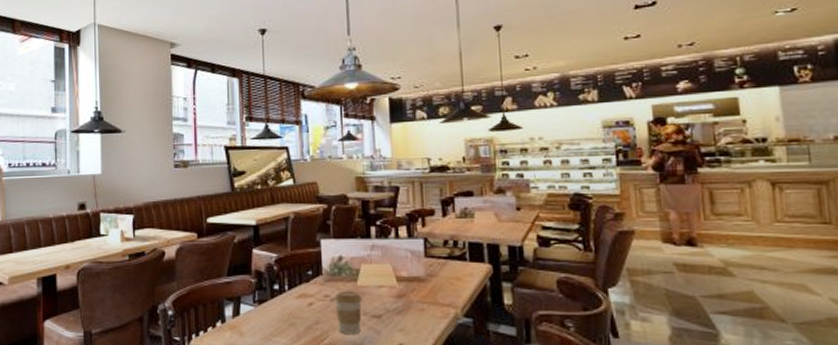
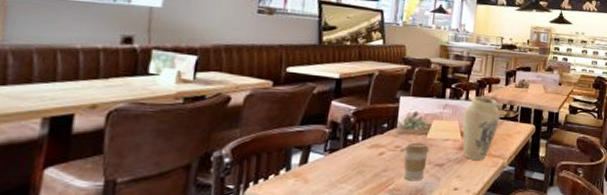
vase: none [396,232,443,310] -> present [462,96,501,160]

